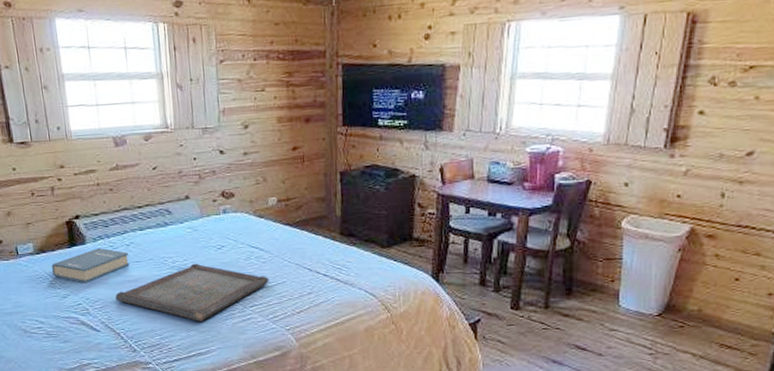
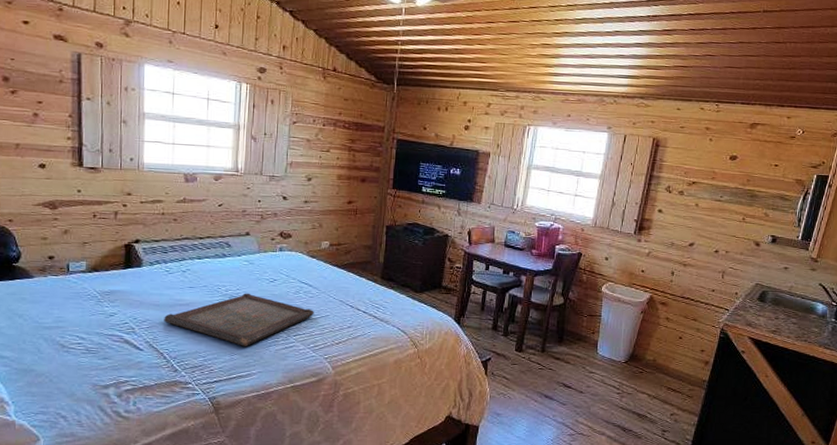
hardback book: present [51,247,130,283] -> none [102,271,184,304]

